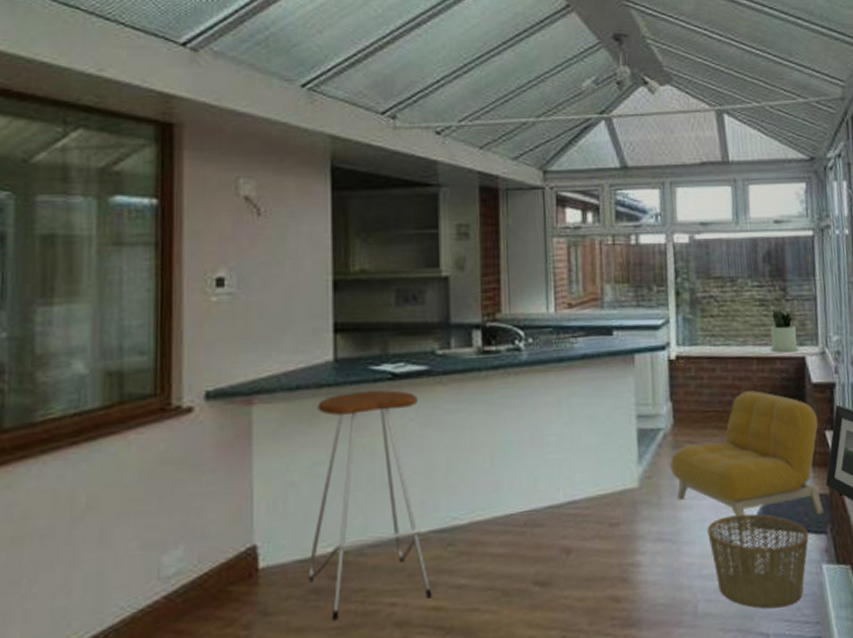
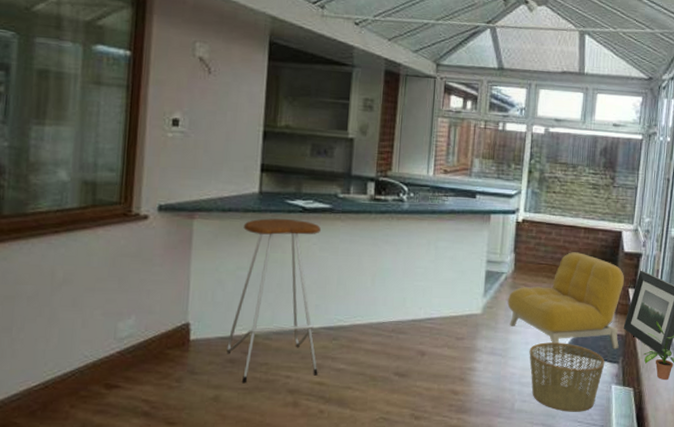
planter: present [769,308,800,354] -> none [595,192,619,228]

